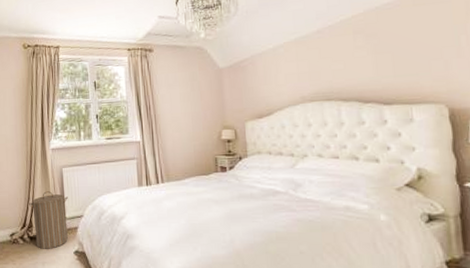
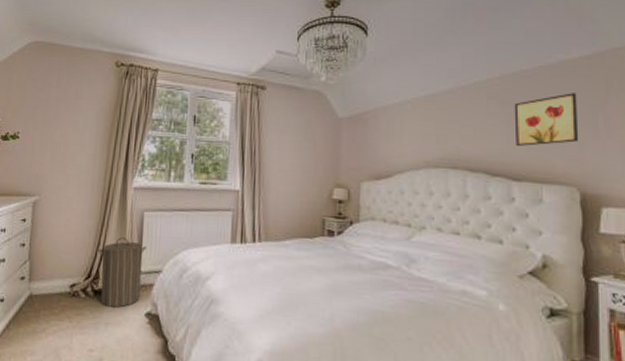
wall art: none [379,18,444,73] -> present [514,93,579,146]

